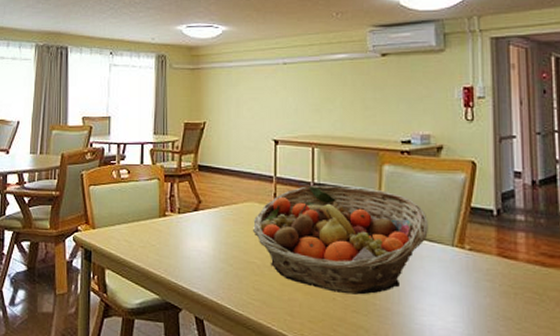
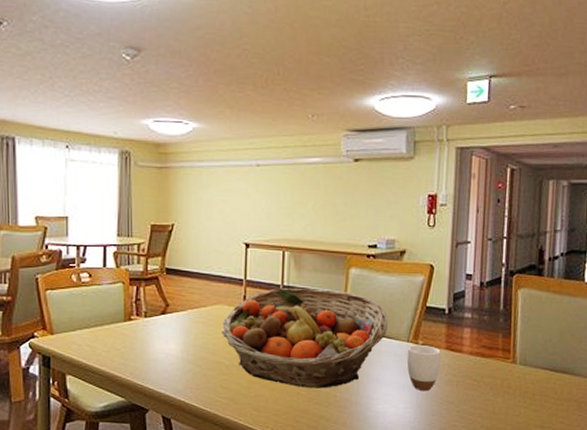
mug: none [452,250,493,304] -> present [407,345,441,392]

